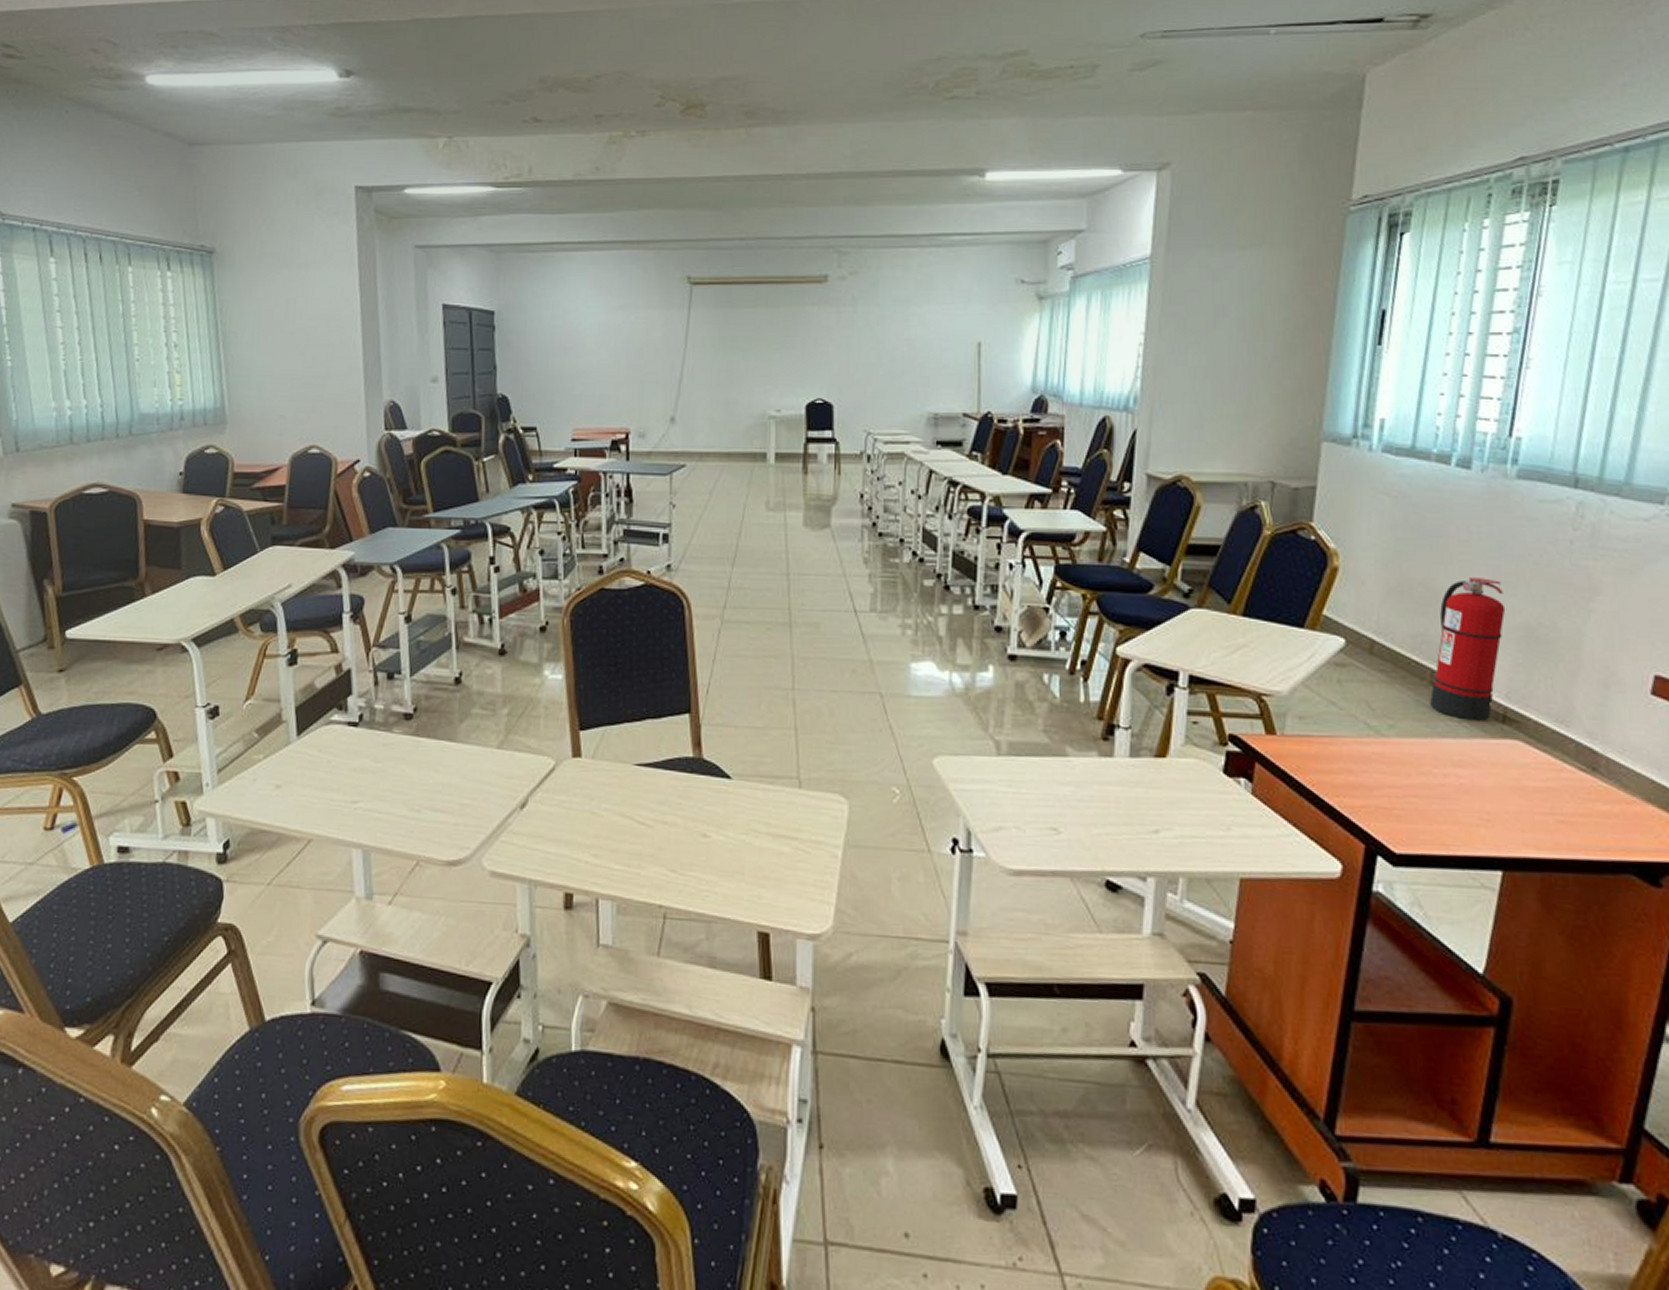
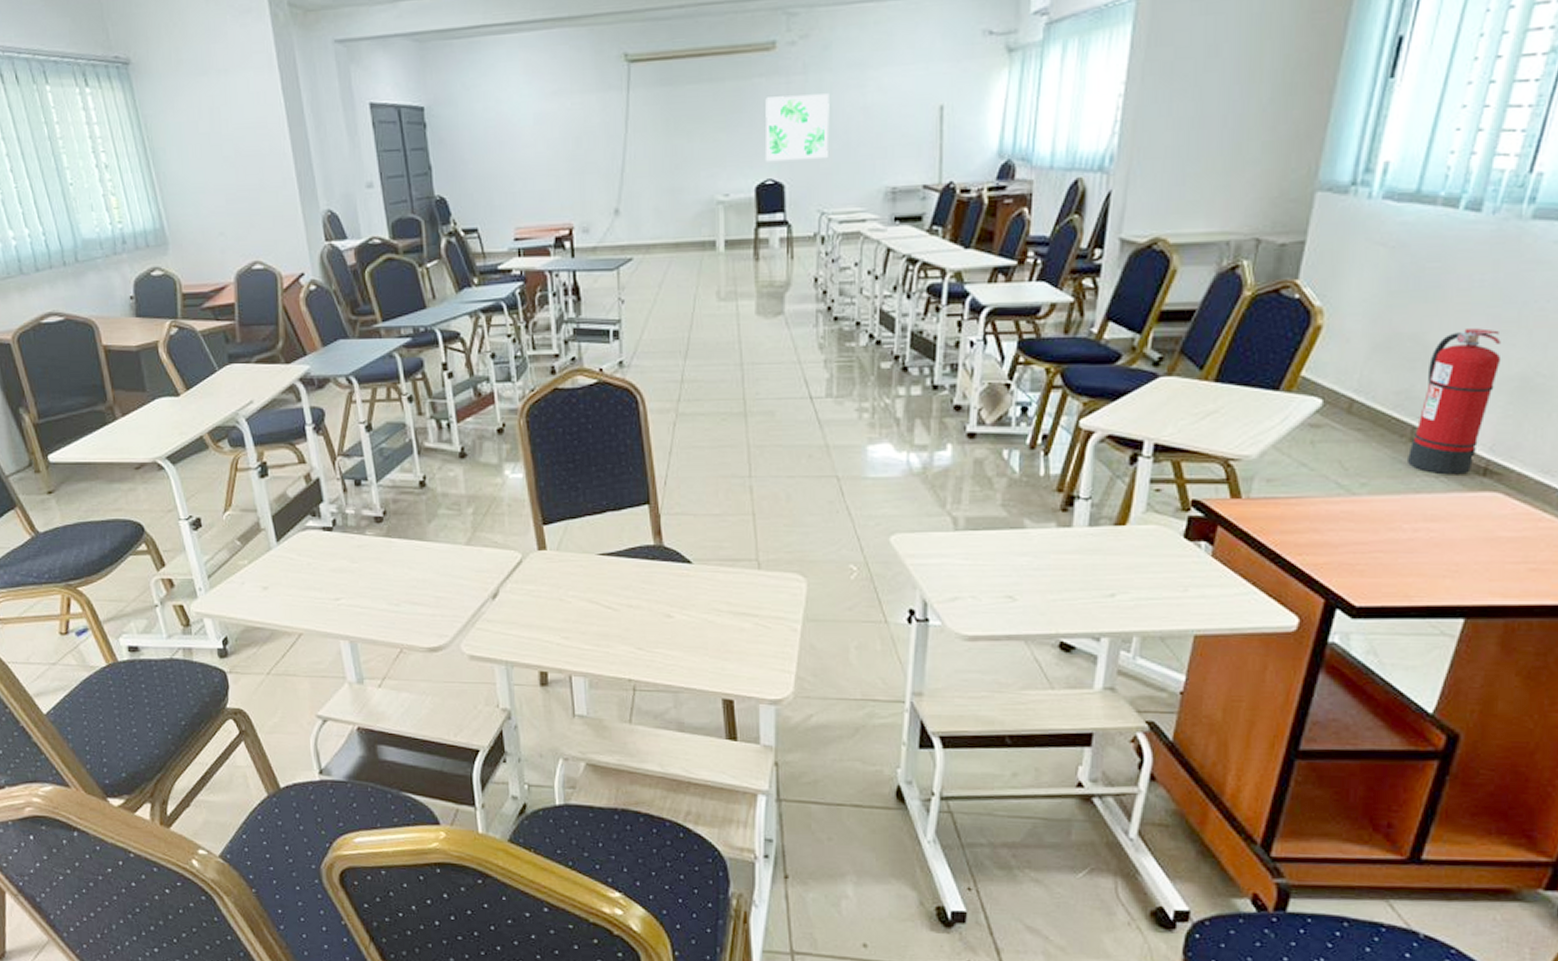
wall art: none [816,324,876,383] -> present [765,93,829,162]

